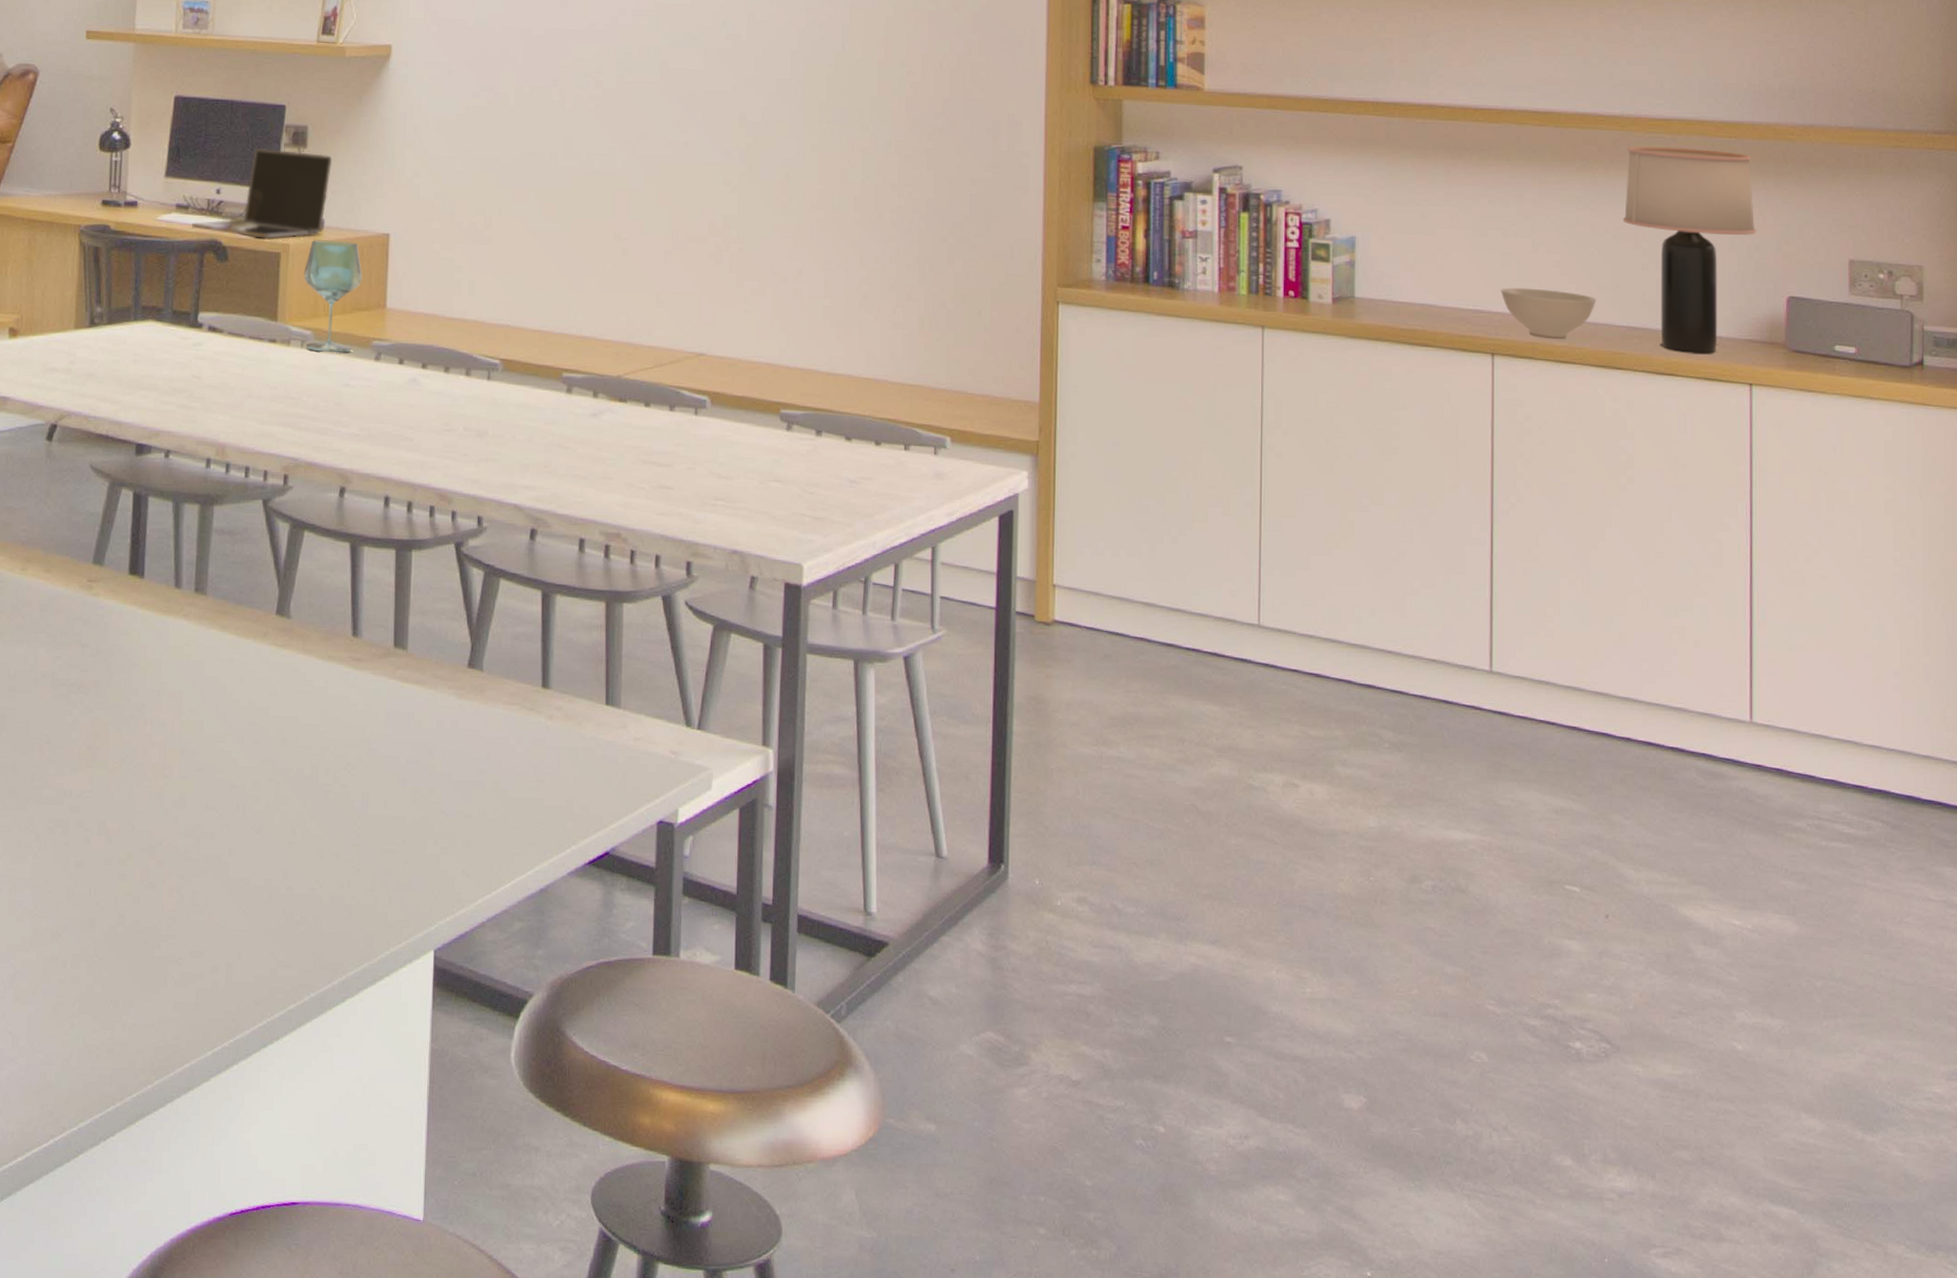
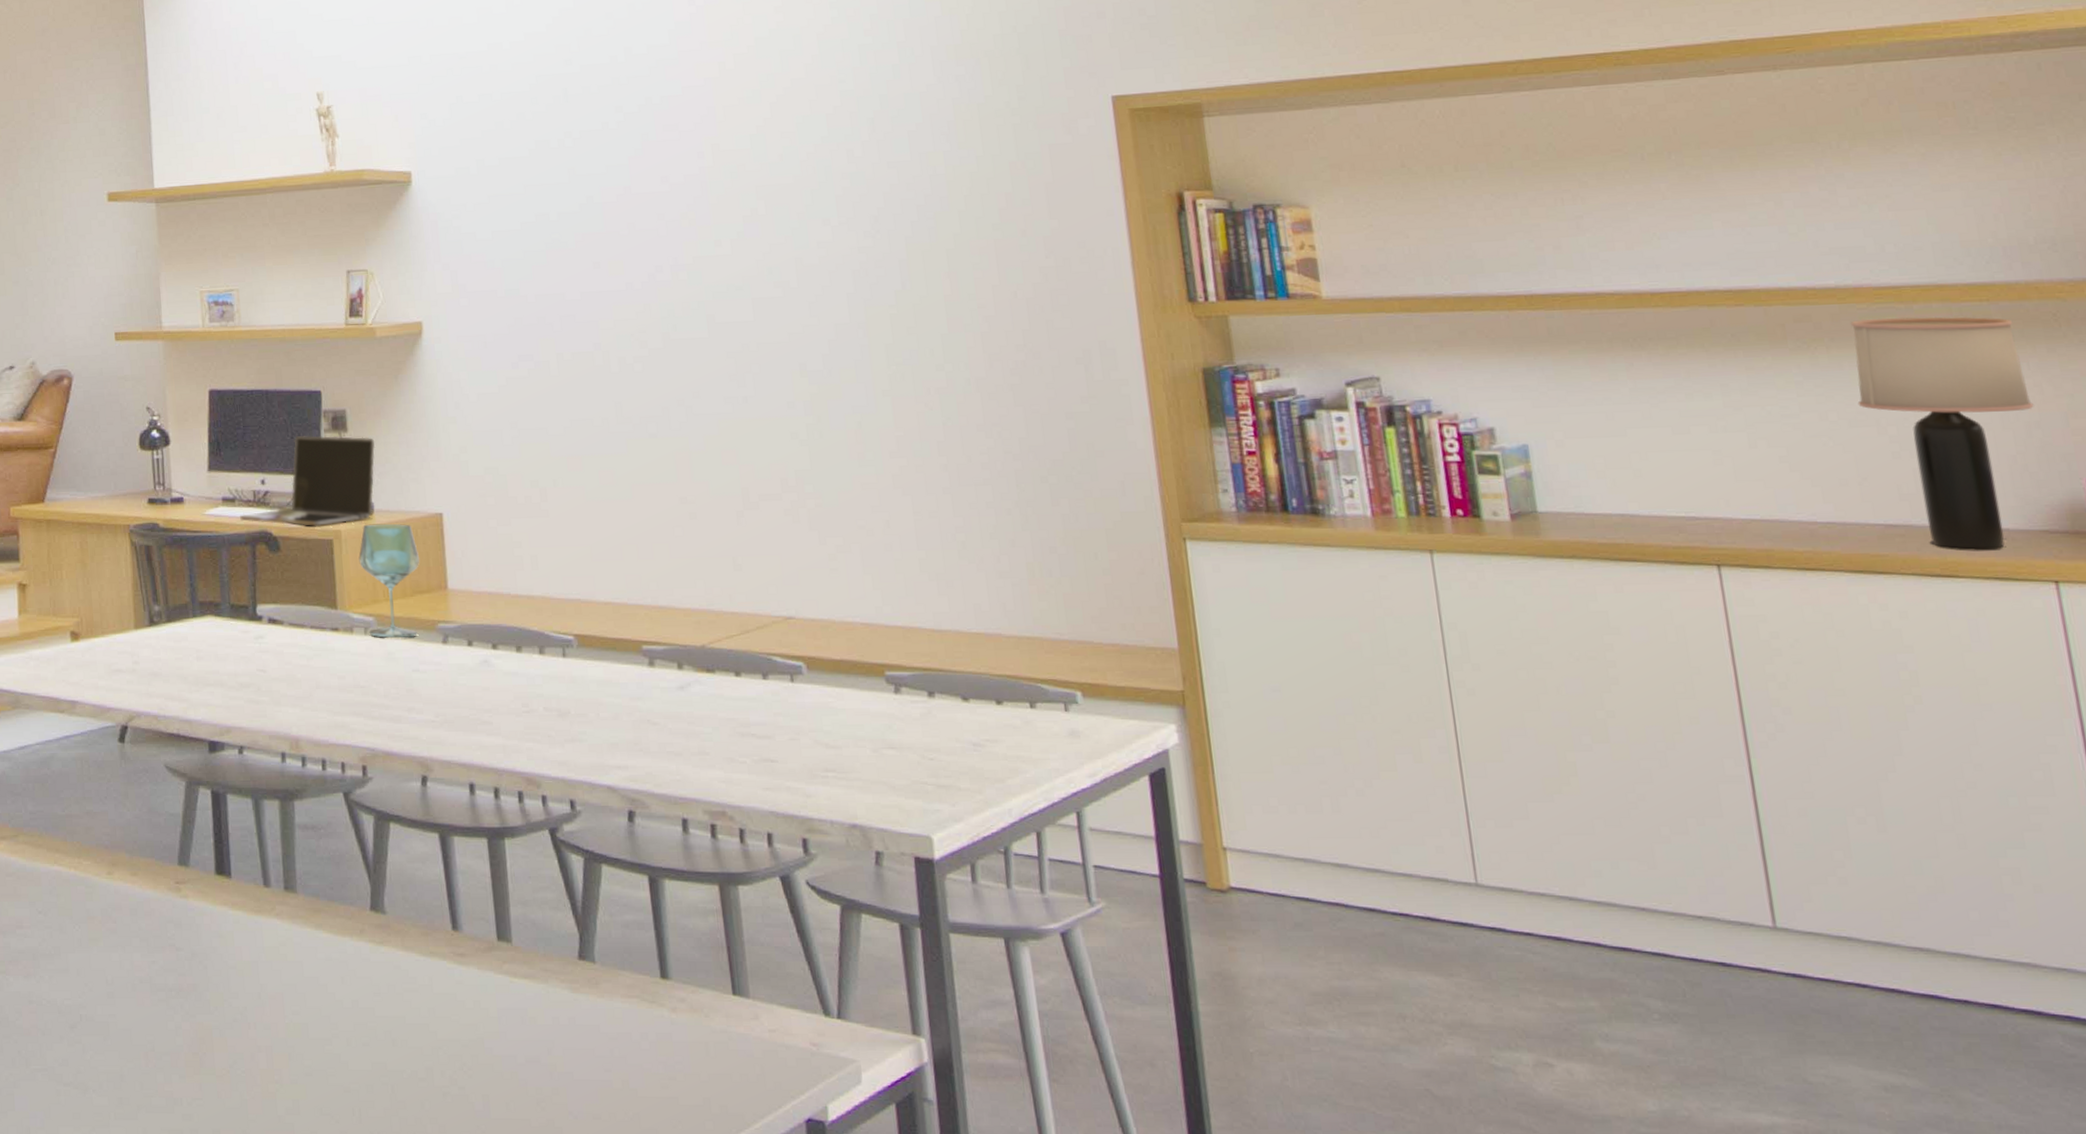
bowl: present [1500,287,1597,340] -> none [1716,488,1841,545]

